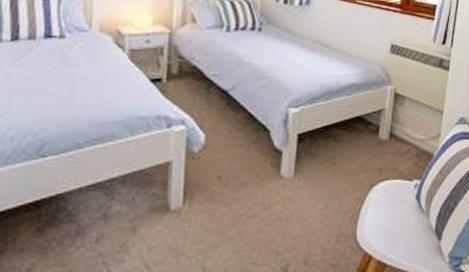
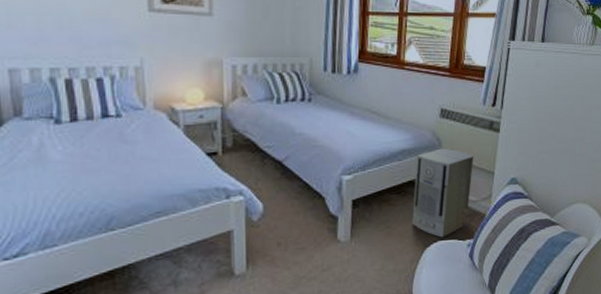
air purifier: none [358,84,423,177] -> present [412,148,474,238]

